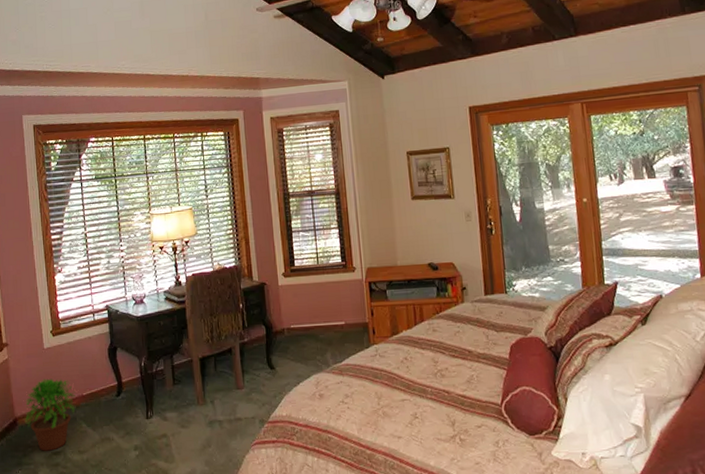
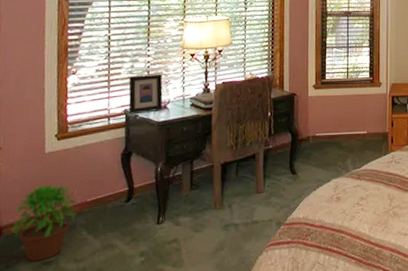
picture frame: none [107,268,140,309] -> present [128,74,163,113]

